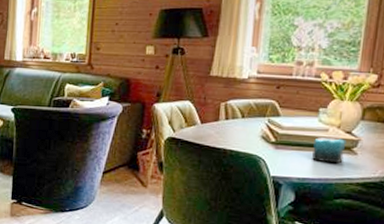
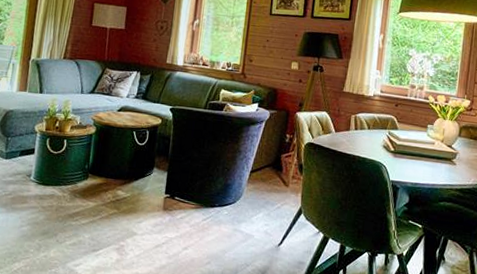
candle: present [312,137,347,164] -> none [422,149,448,172]

